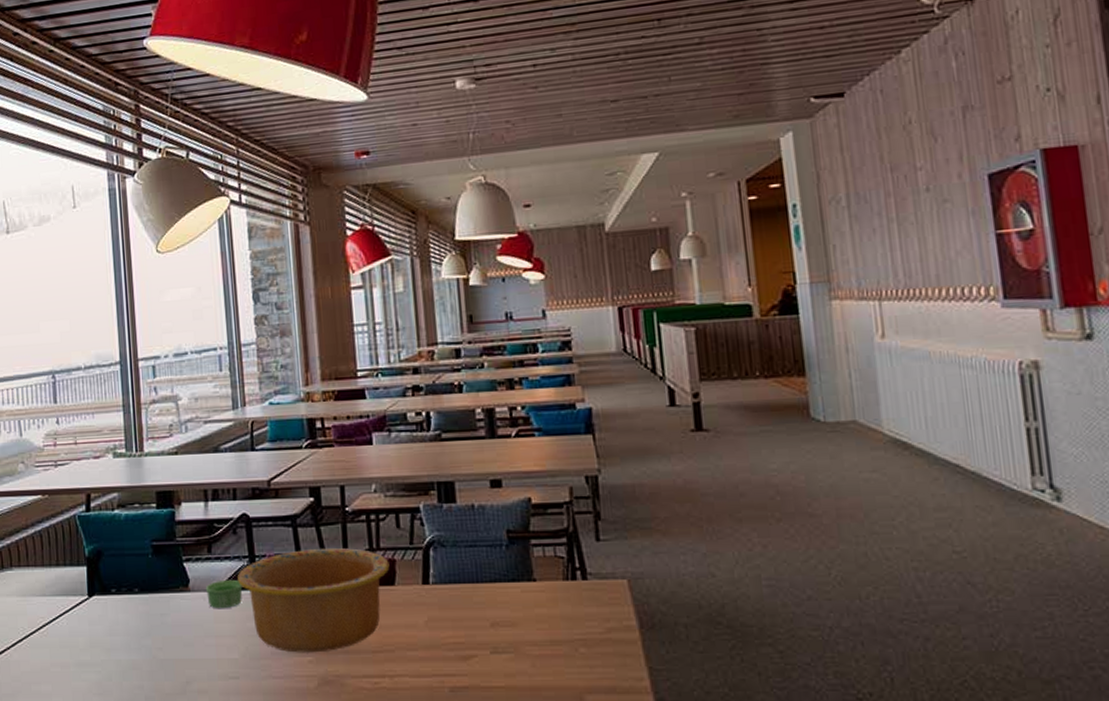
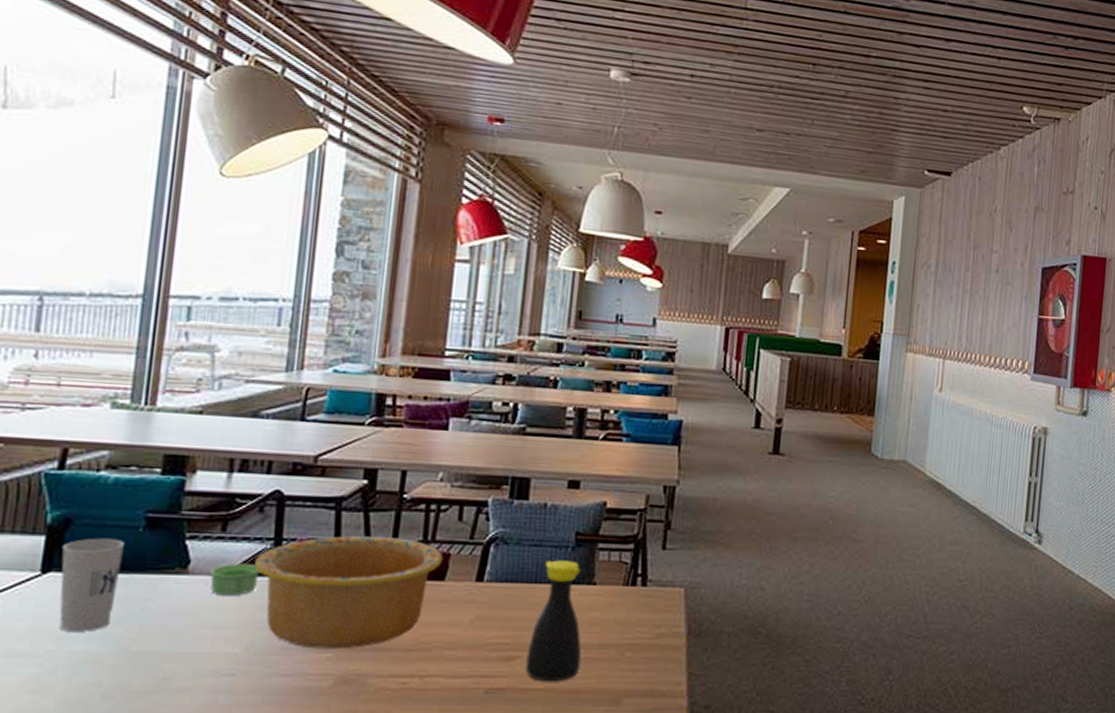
cup: none [99,565,142,644] -> present [59,538,124,632]
bottle: none [482,558,537,680] -> present [525,560,582,682]

